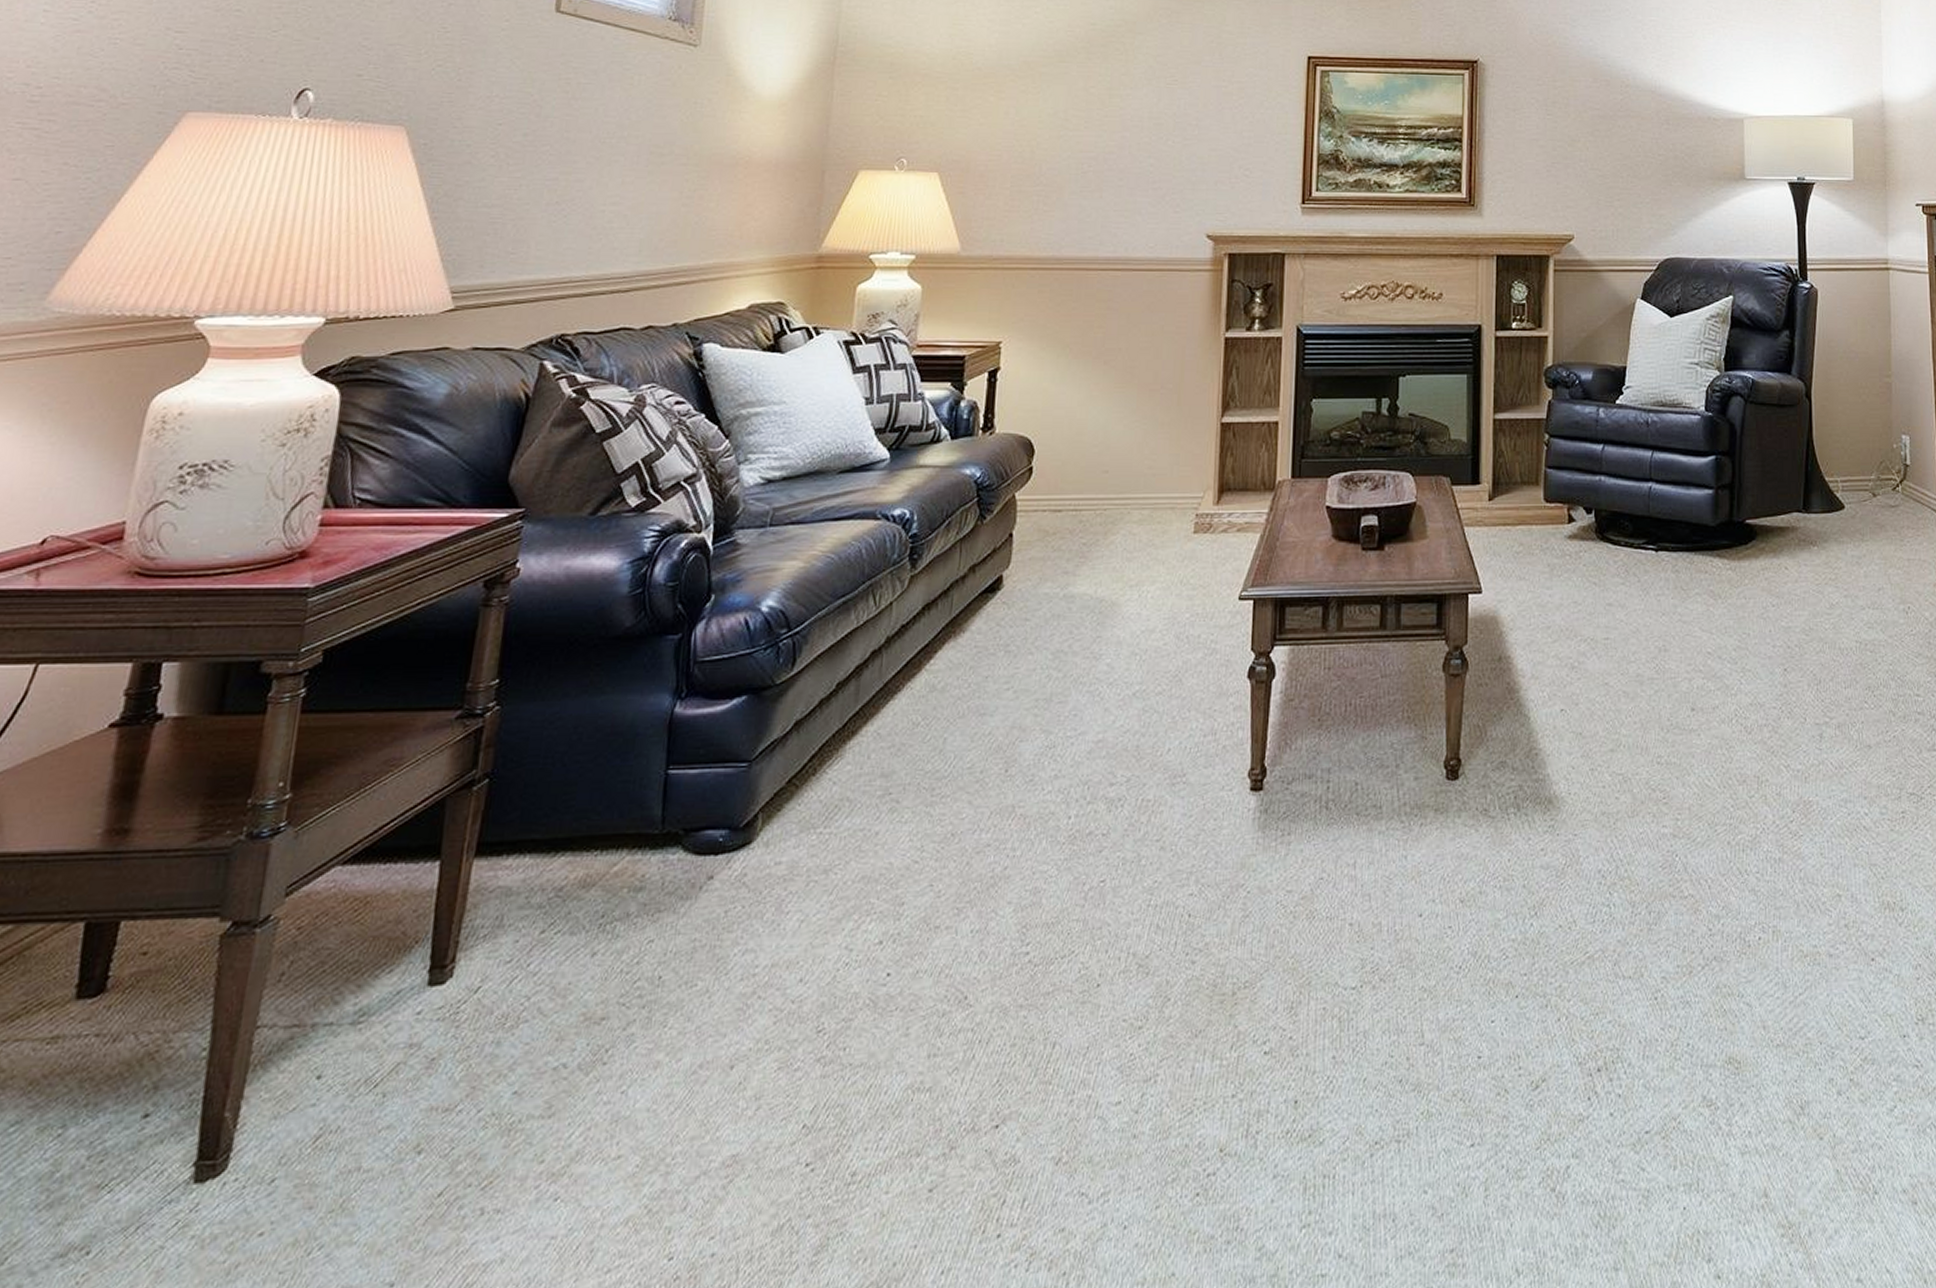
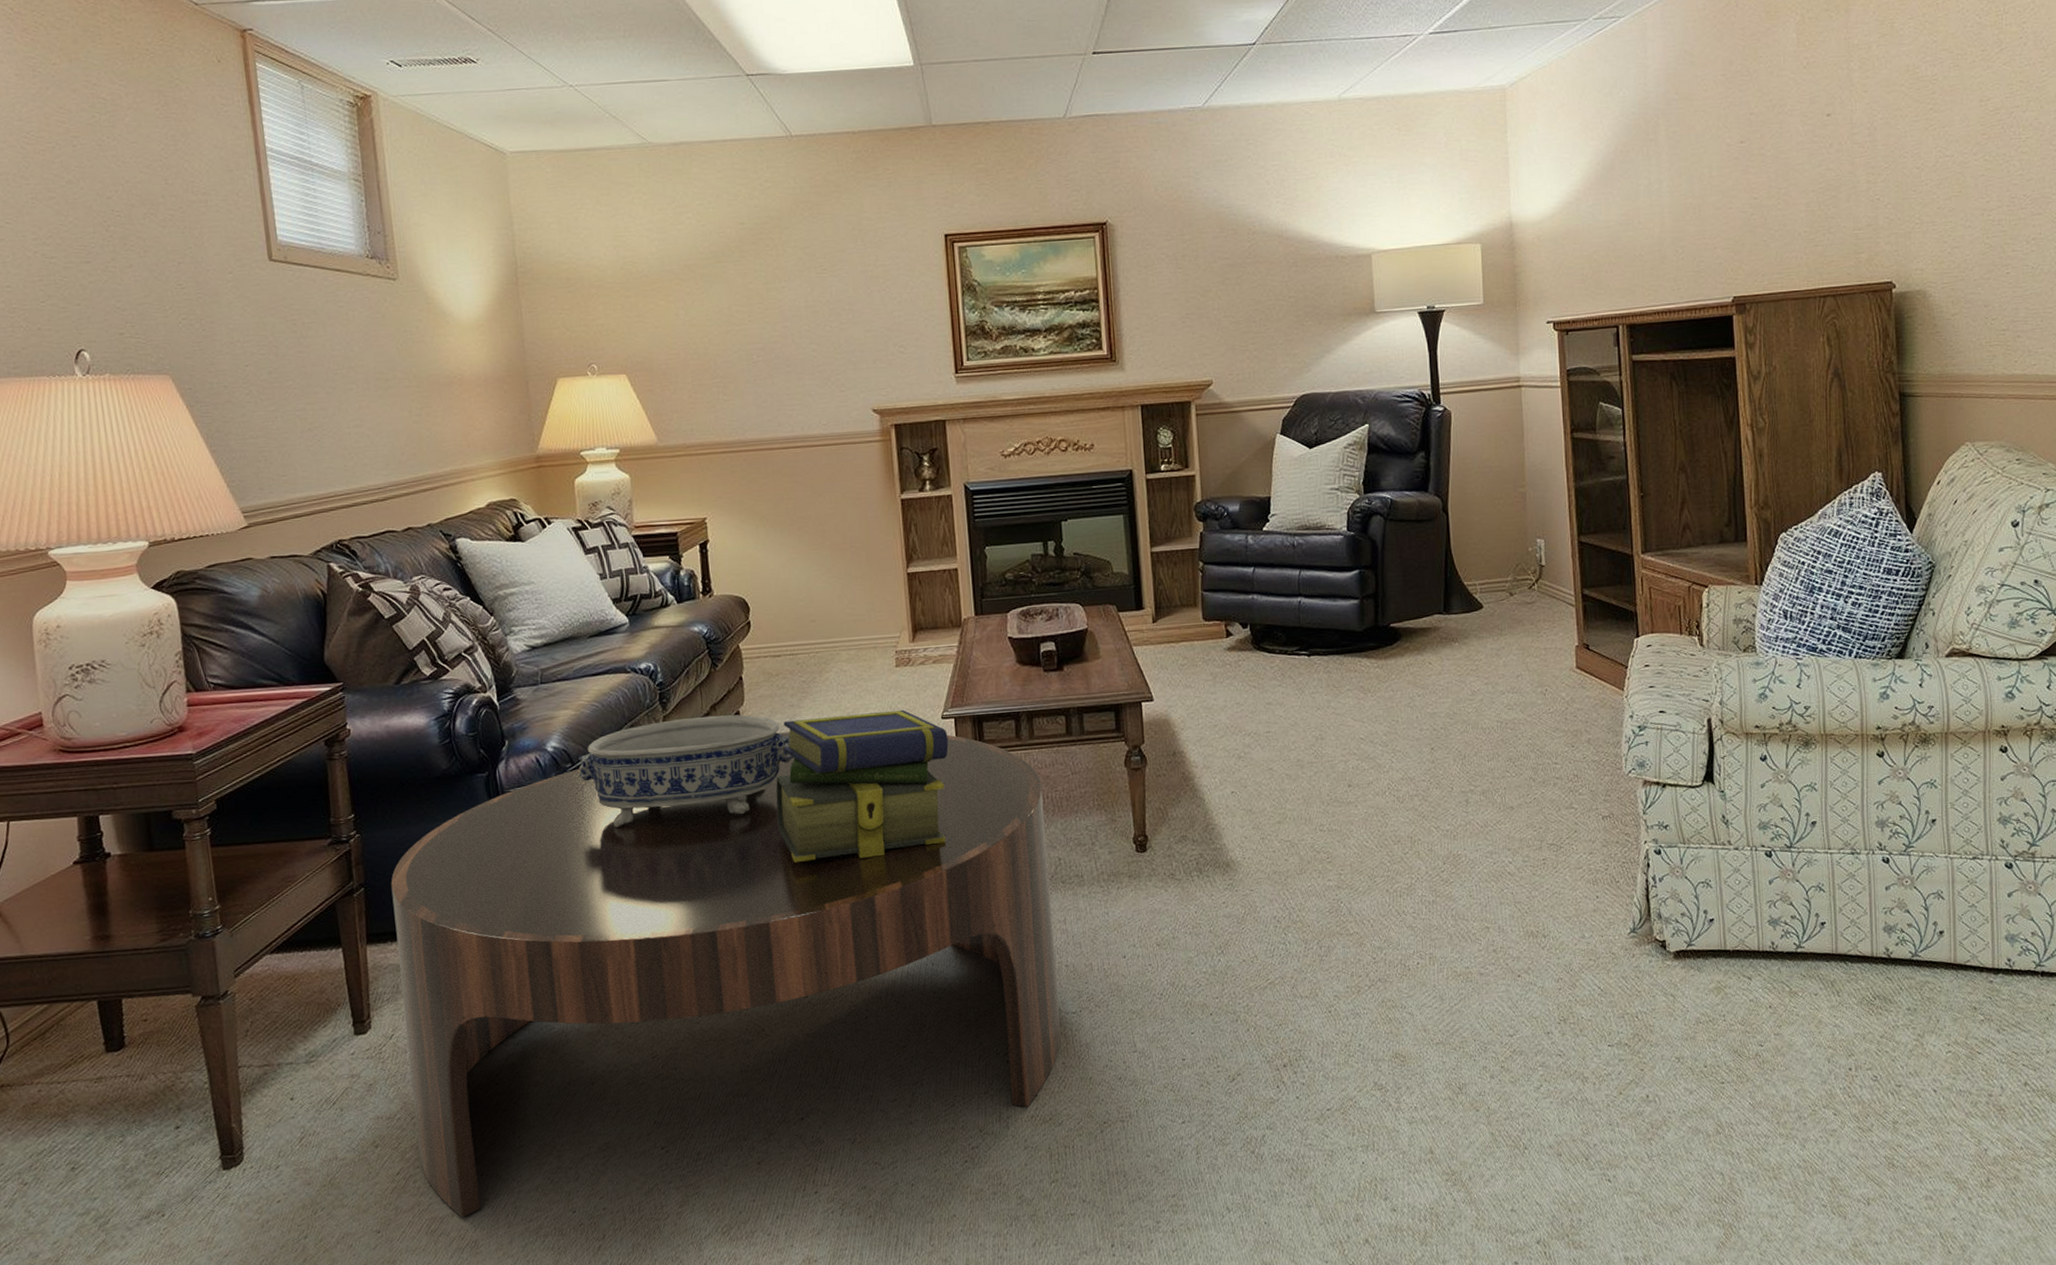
coffee table: none [474,605,1346,1266] -> present [390,732,1061,1218]
decorative bowl: none [794,579,1059,715] -> present [578,714,794,827]
stack of books: none [1025,585,1244,772] -> present [775,709,949,862]

